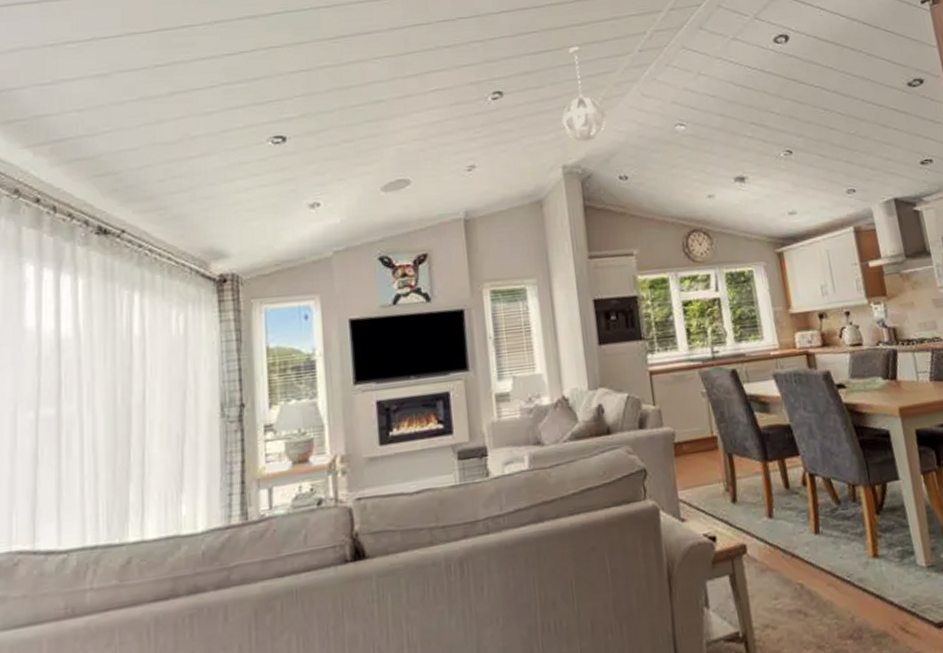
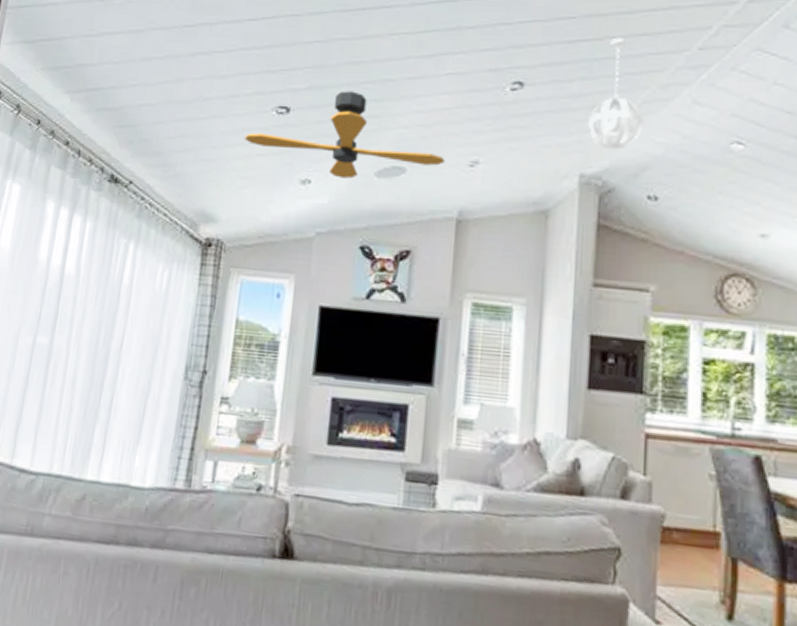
ceiling fan: none [243,114,445,198] -> present [245,91,446,179]

